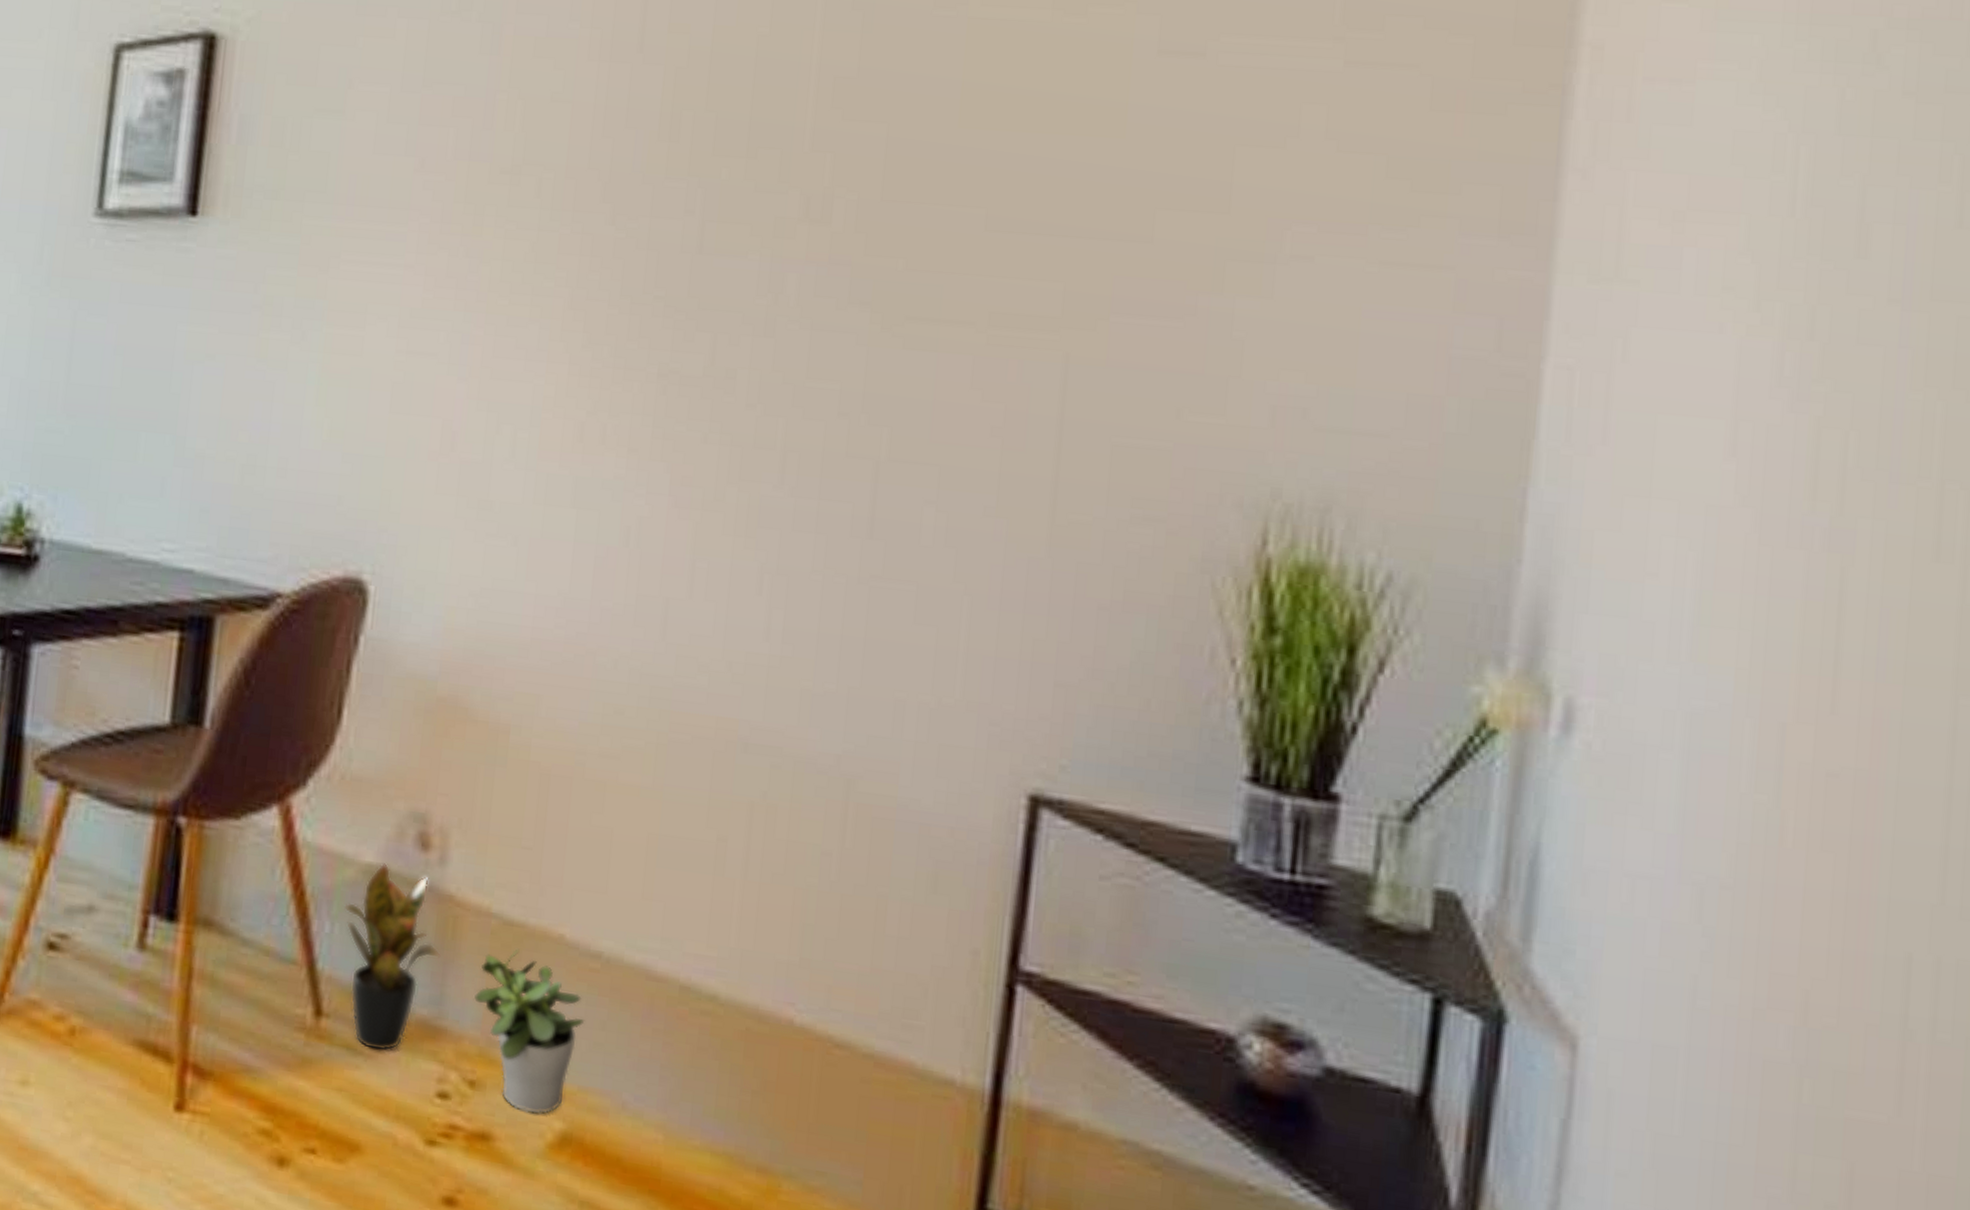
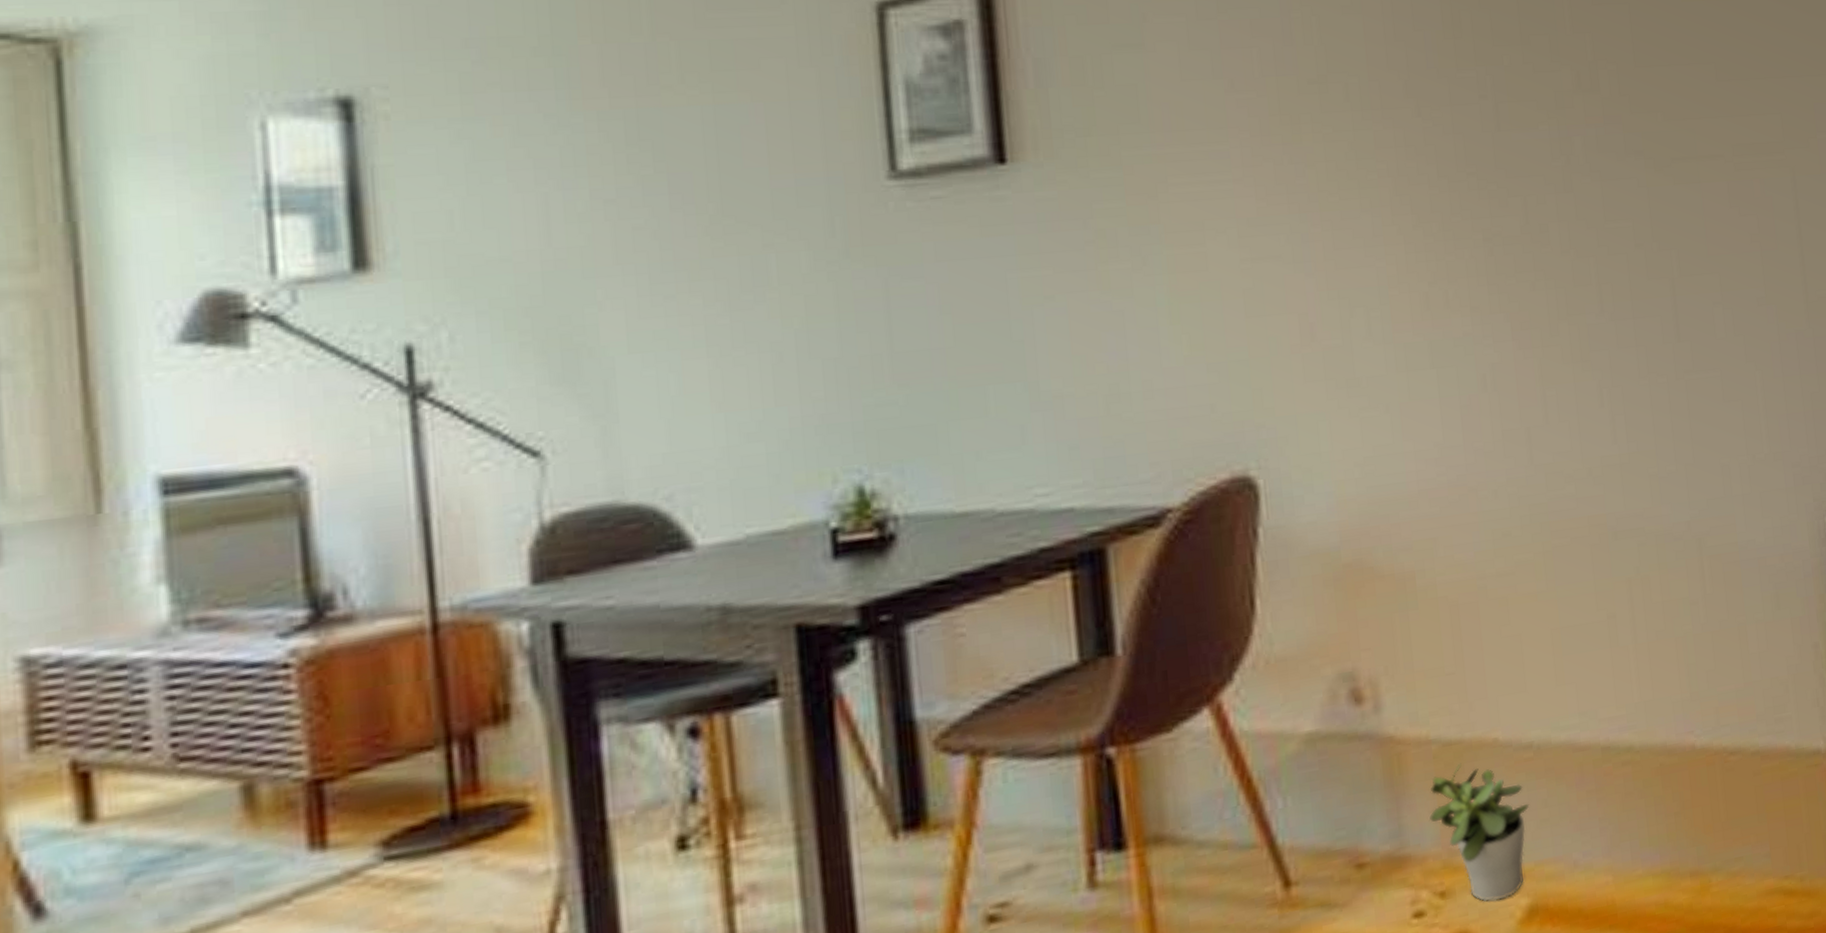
potted plant: present [344,863,441,1052] -> none [1293,727,1392,900]

